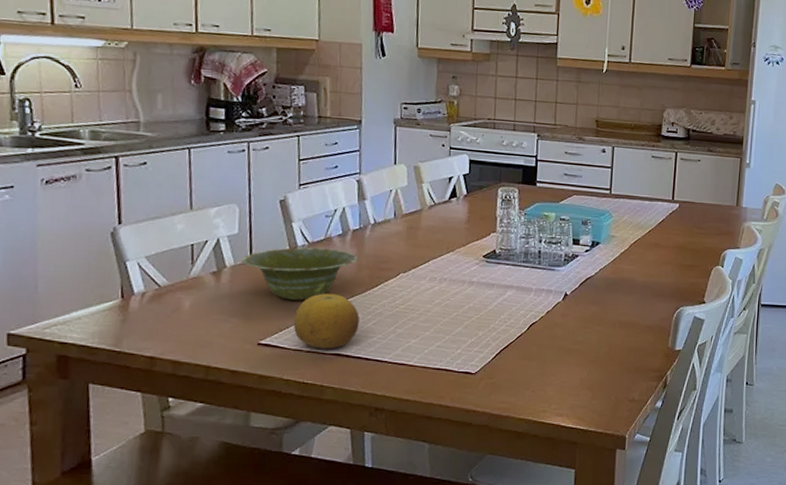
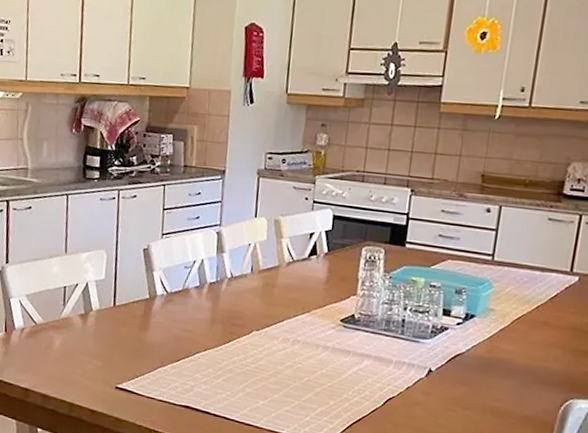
dish: present [242,247,358,300] -> none [106,296,213,350]
fruit: present [293,293,360,349] -> none [148,344,211,401]

